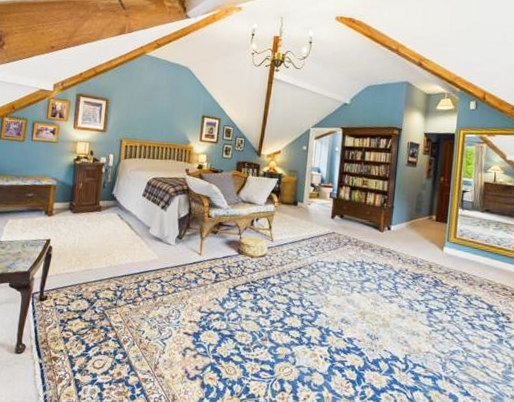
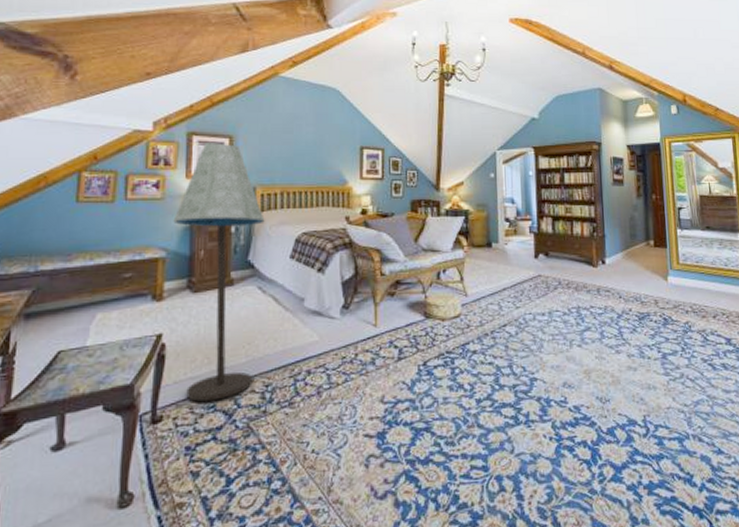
floor lamp: none [63,103,127,291] -> present [173,143,265,402]

